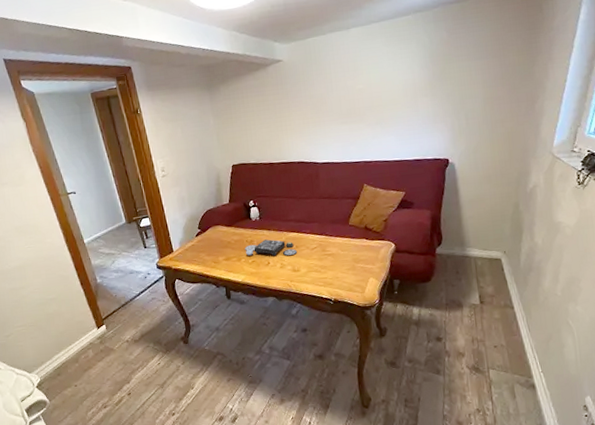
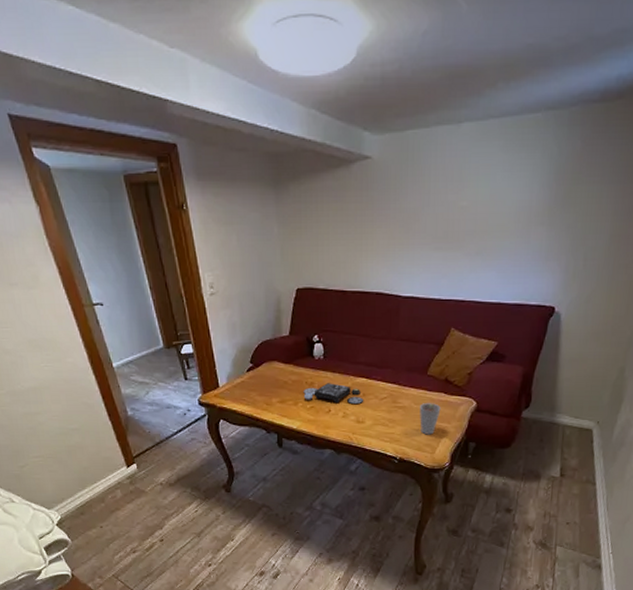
cup: none [346,248,365,277] -> present [420,403,441,435]

